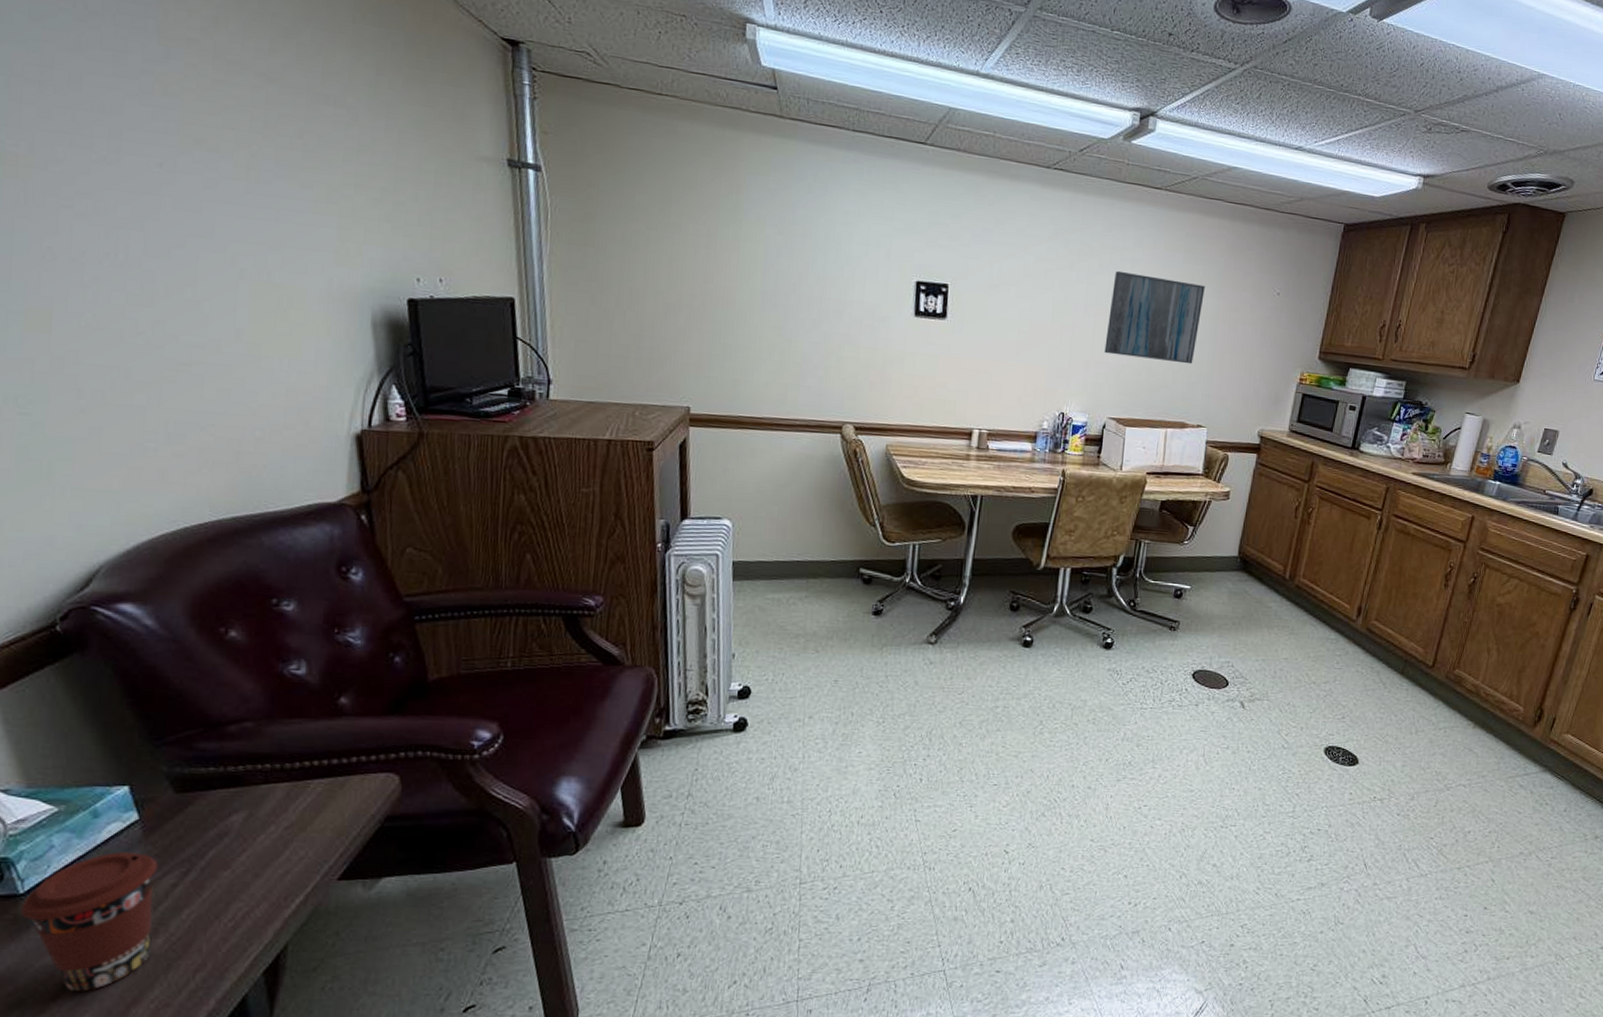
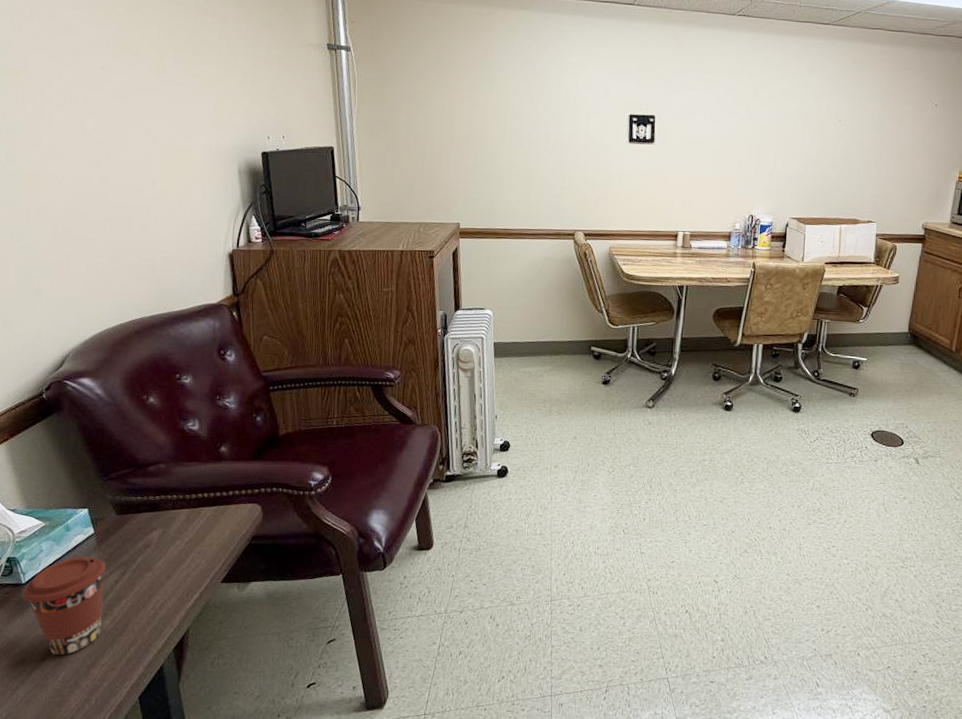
wall art: present [1104,270,1205,365] -> none [785,95,871,170]

